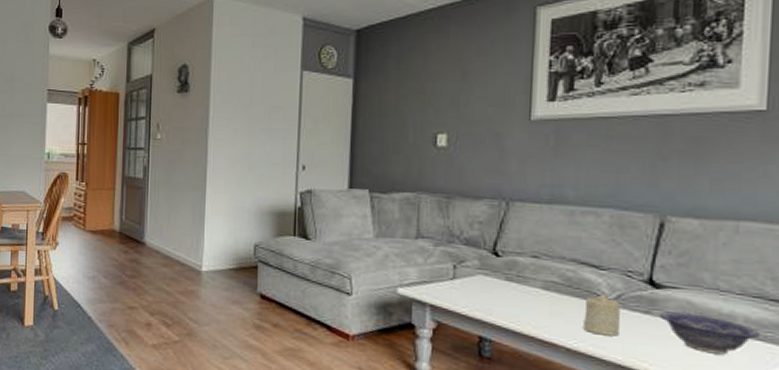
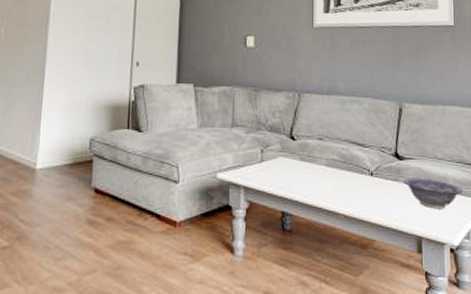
candle: present [583,295,620,336] -> none [355,168,379,202]

